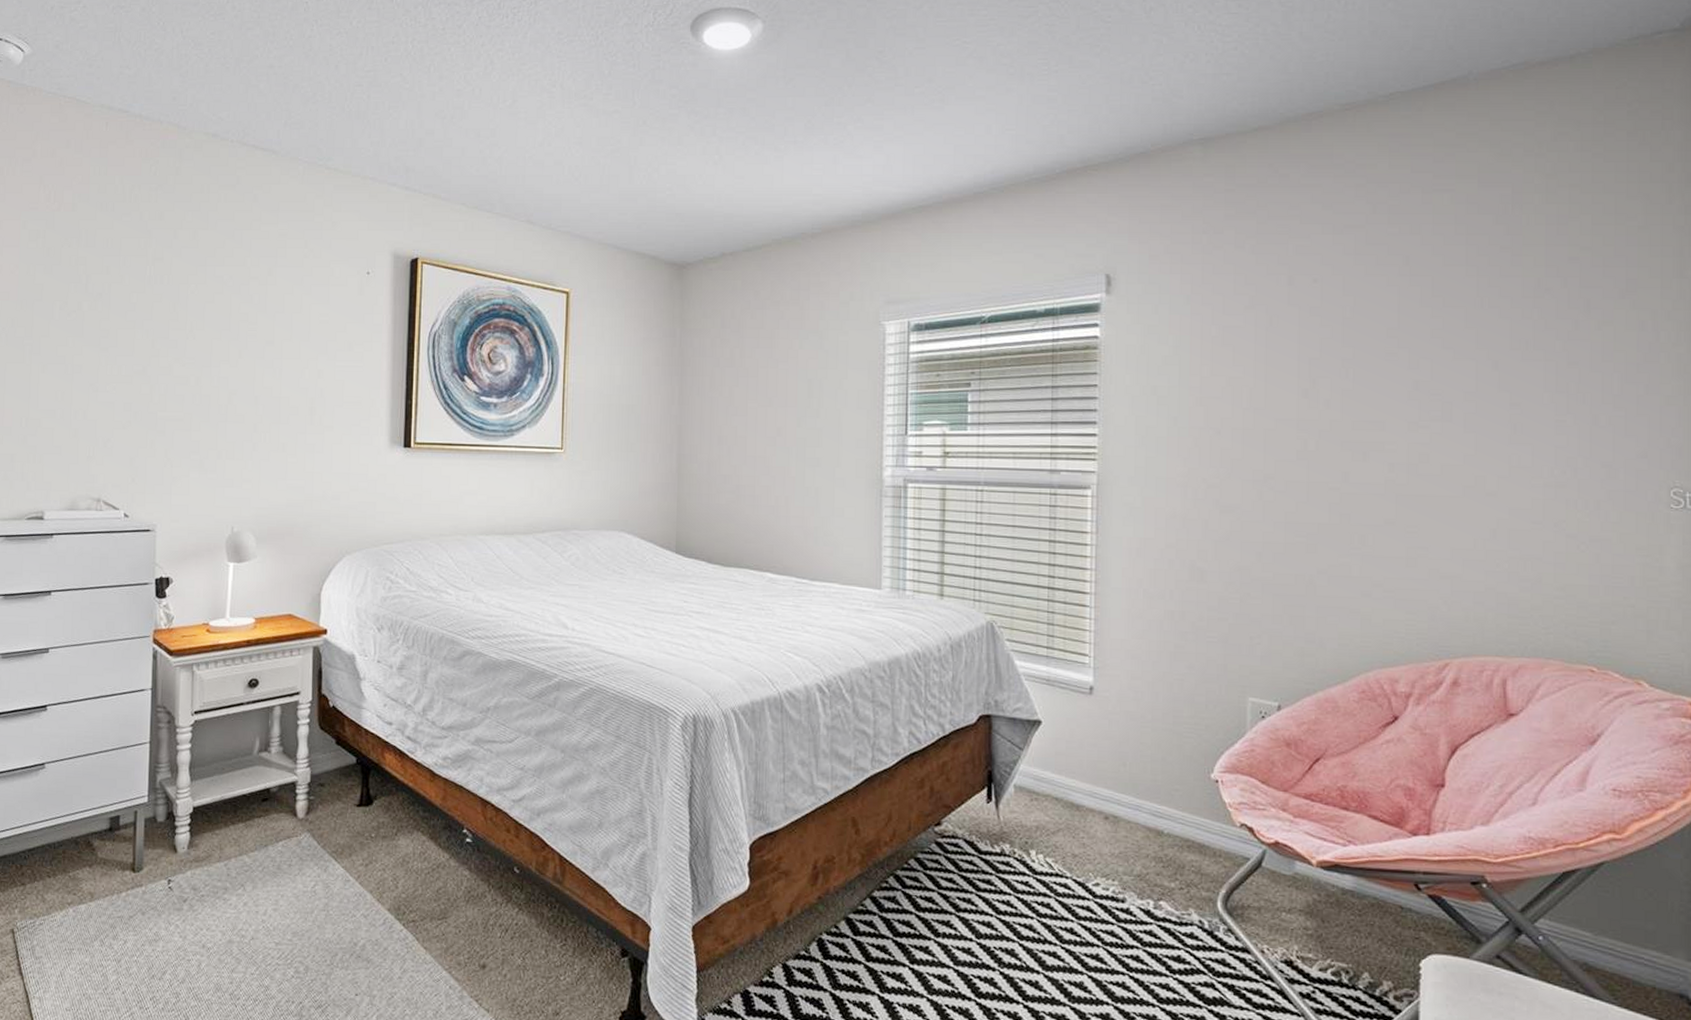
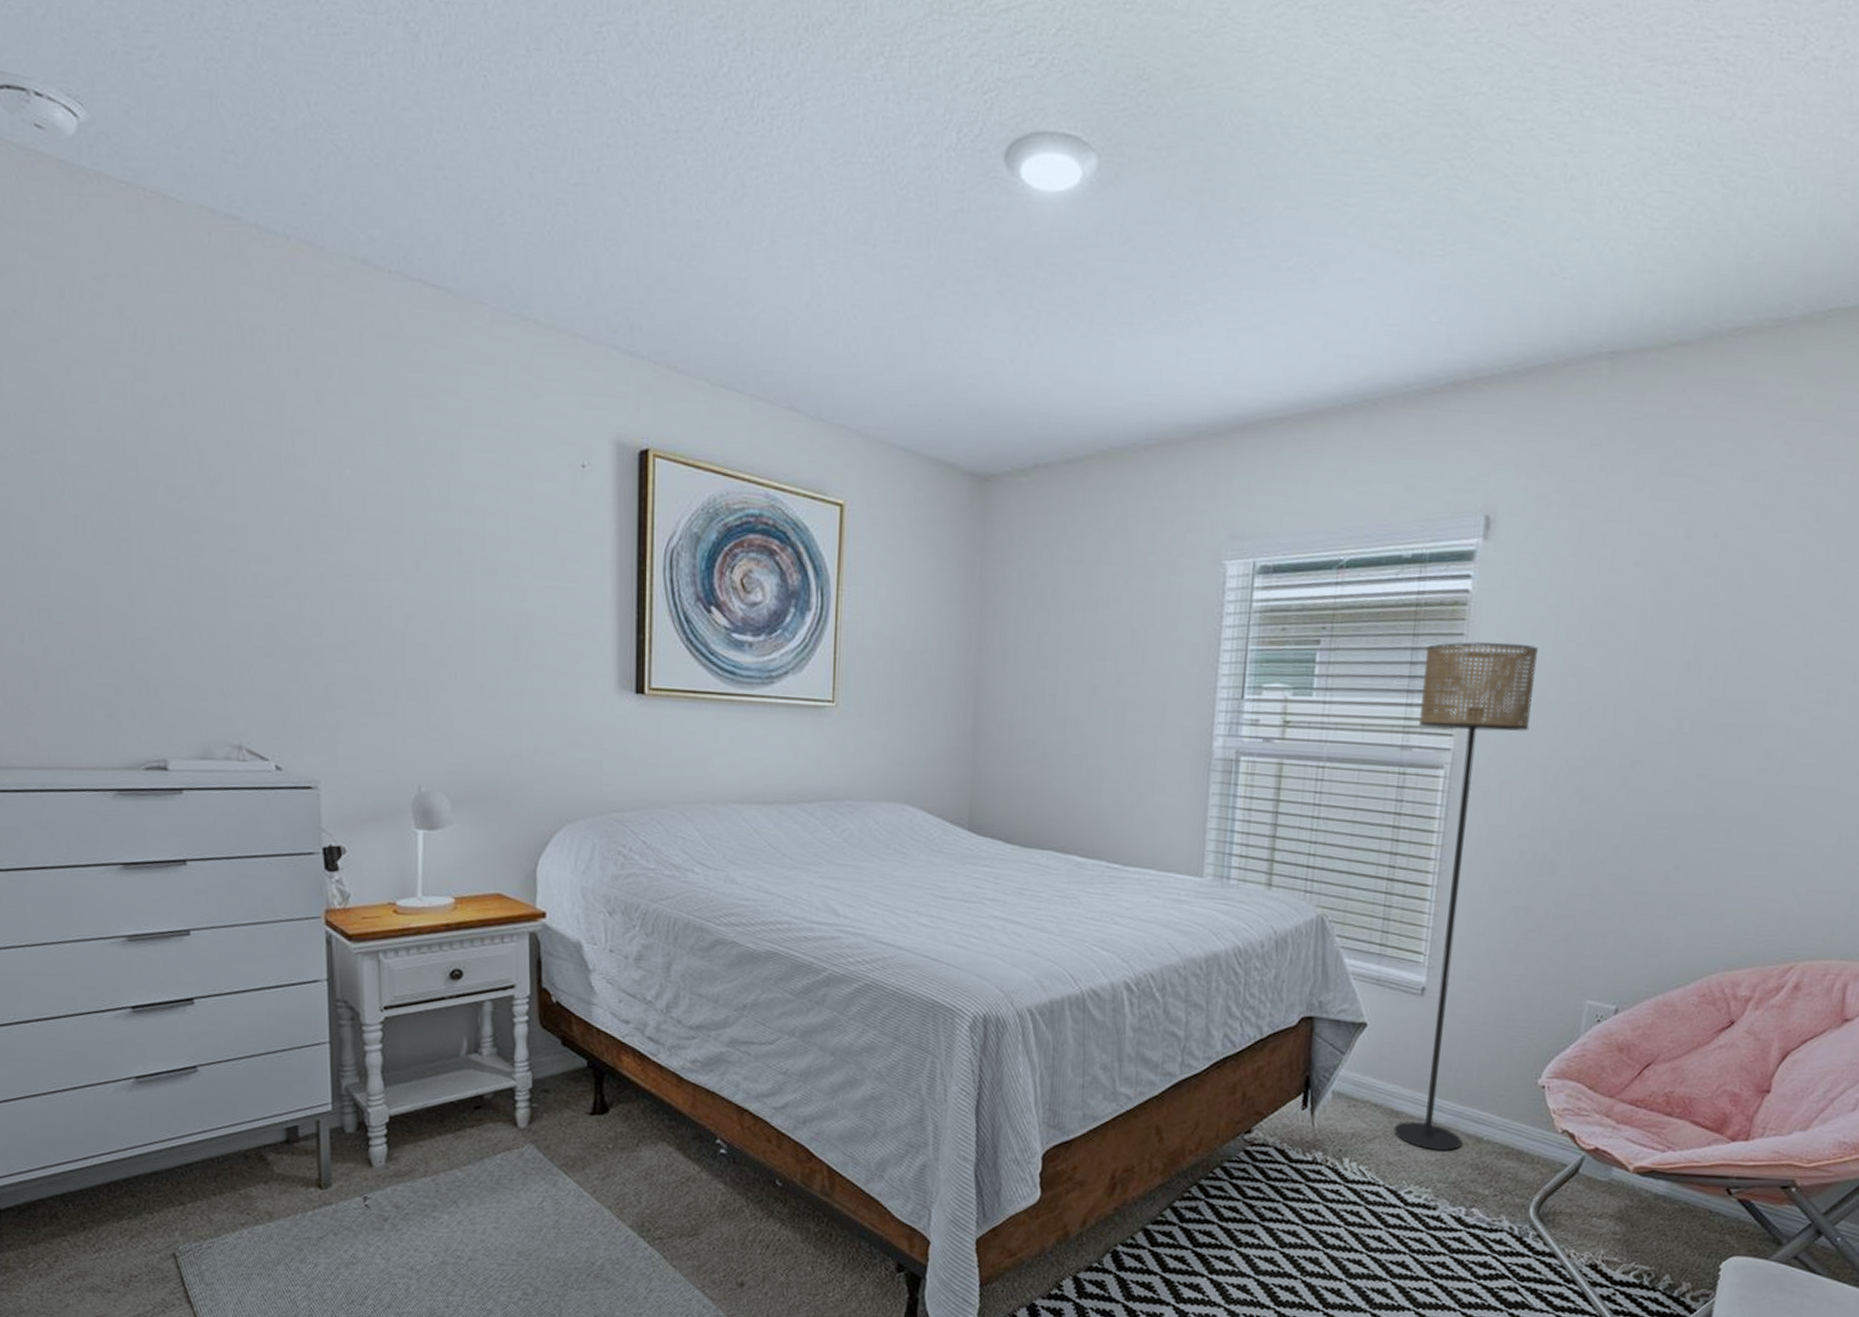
floor lamp: none [1063,378,1165,845] -> present [1393,641,1538,1152]

